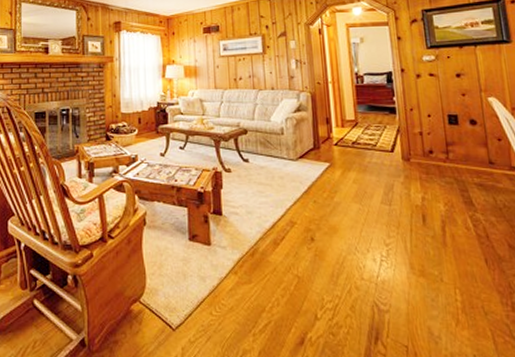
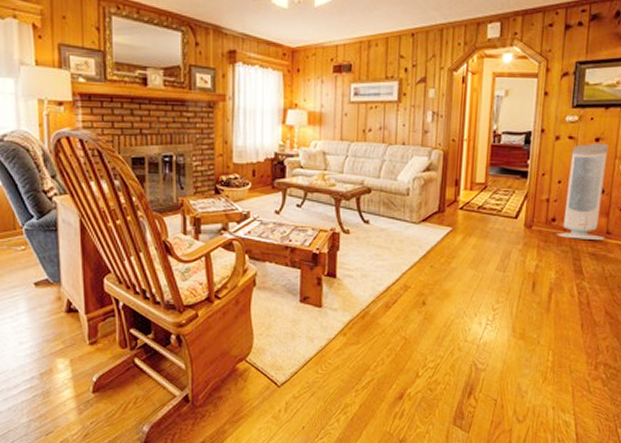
air purifier: none [435,78,488,171] -> present [557,143,609,241]

